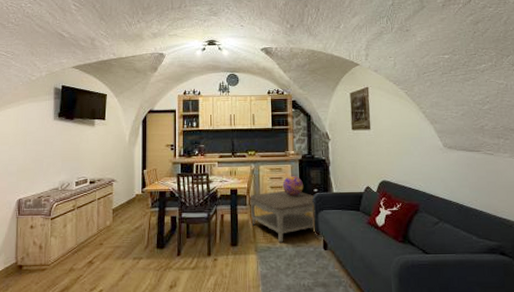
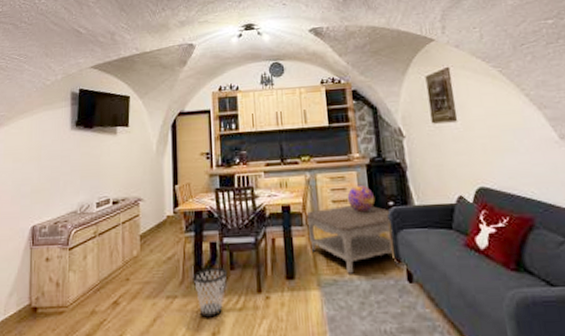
wastebasket: none [156,235,184,275] -> present [193,266,228,318]

